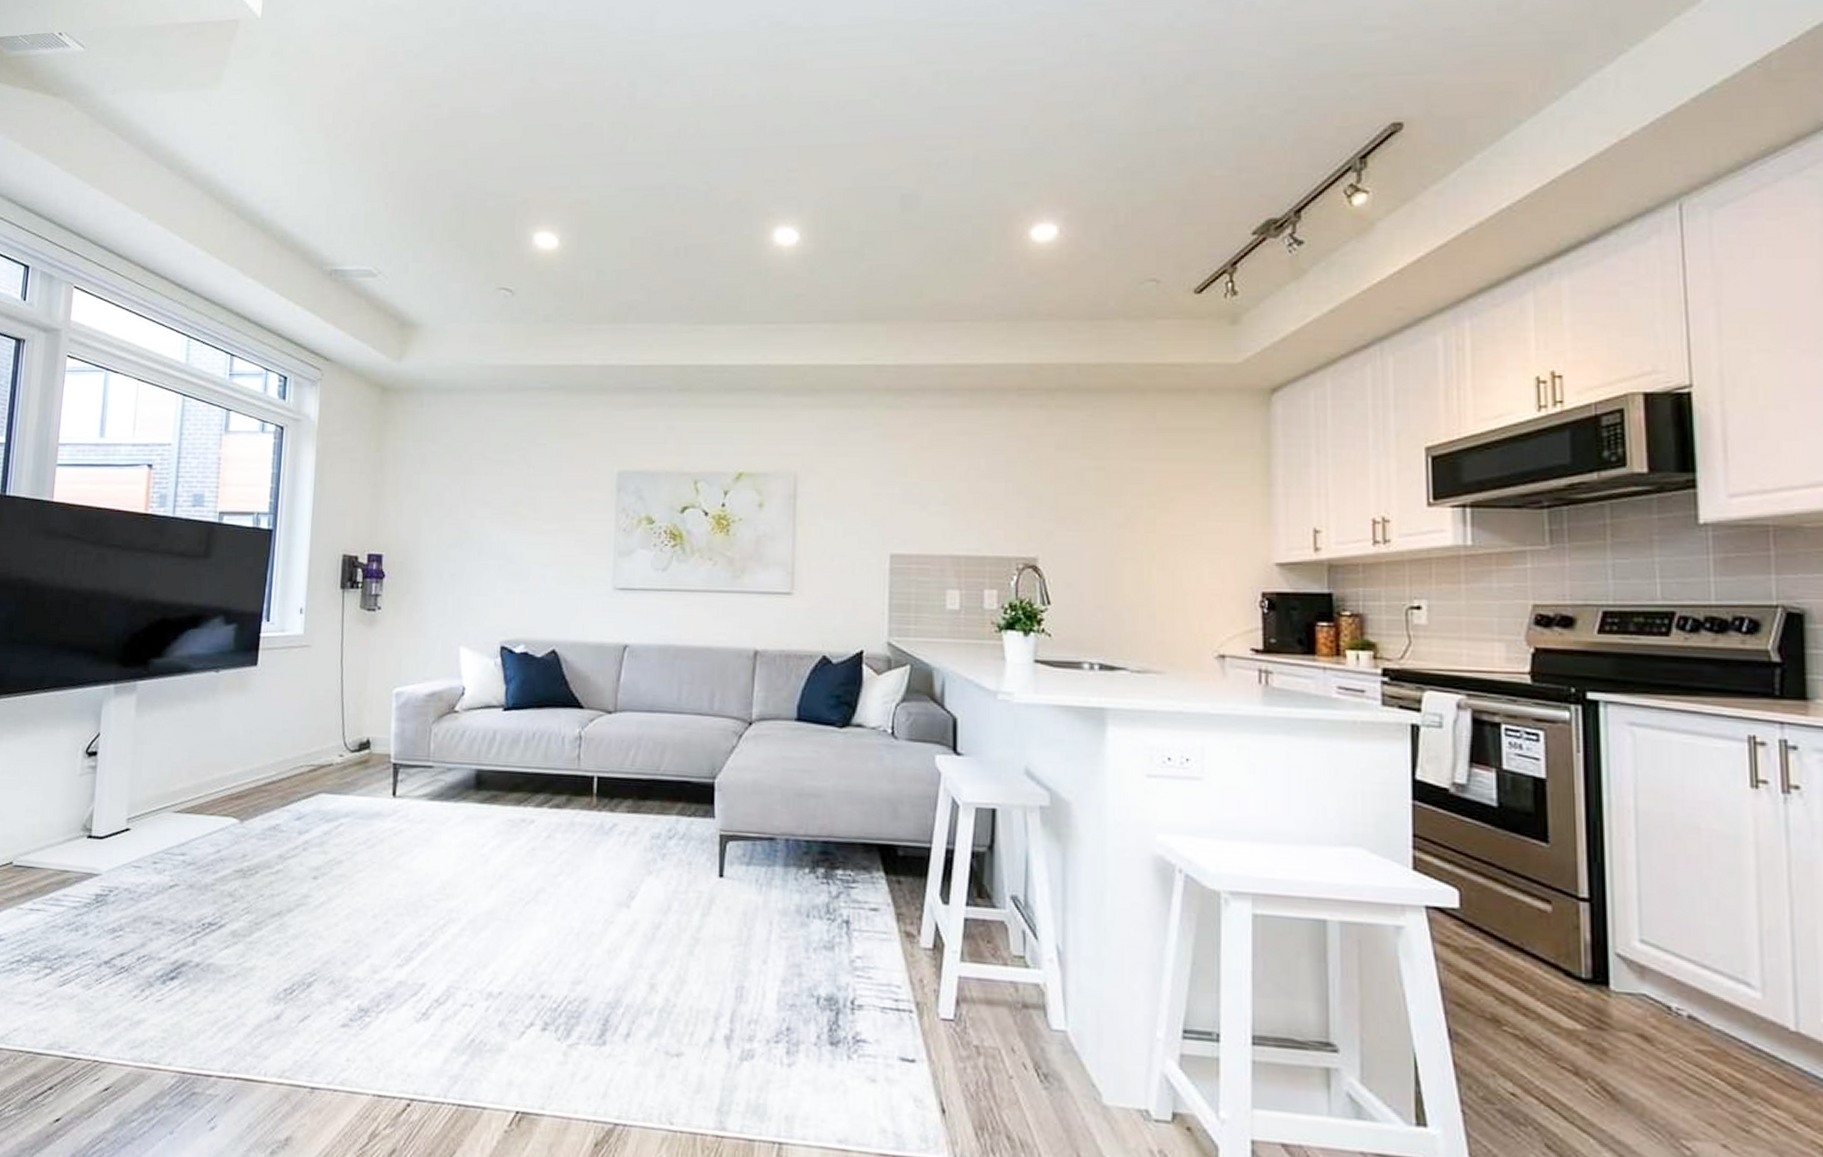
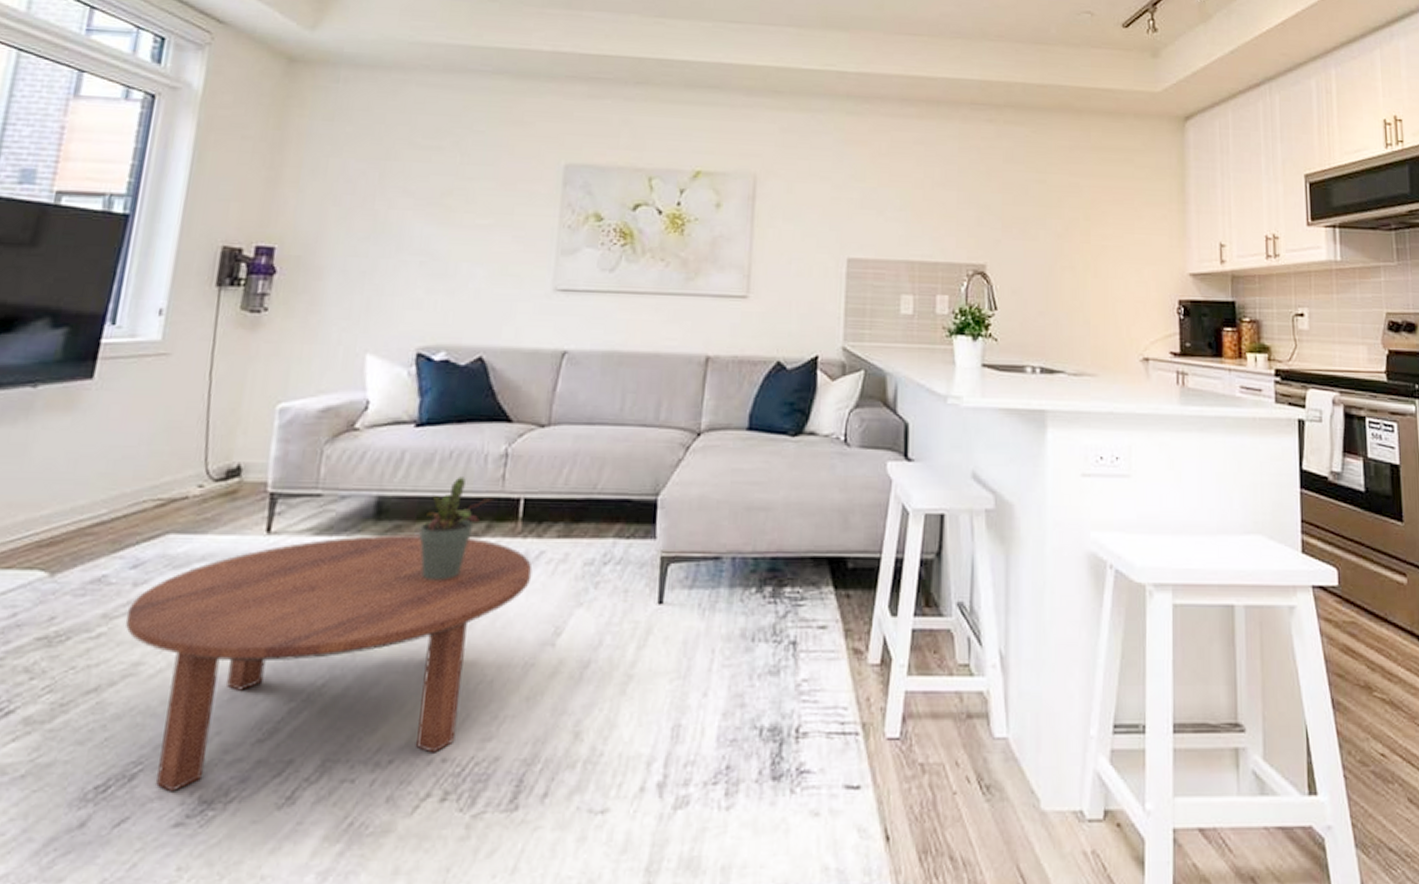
coffee table: none [295,802,608,1000] -> present [125,534,533,792]
potted plant: none [512,755,571,845] -> present [419,477,493,581]

